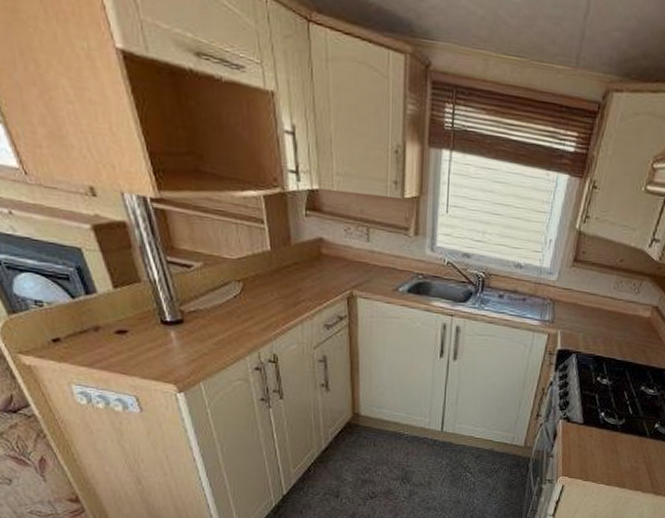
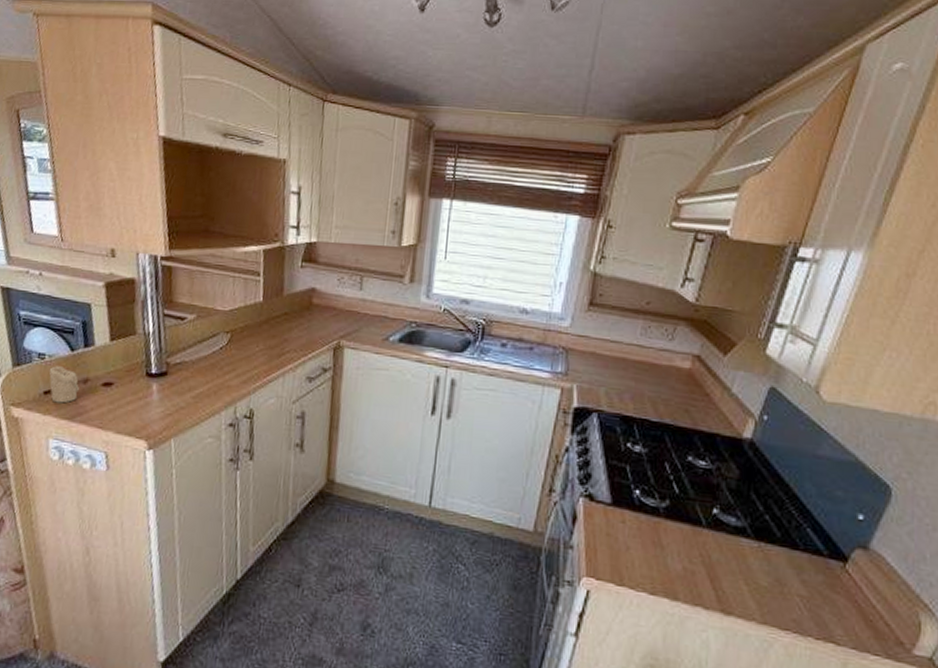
candle: none [51,313,92,351] -> present [49,366,79,404]

